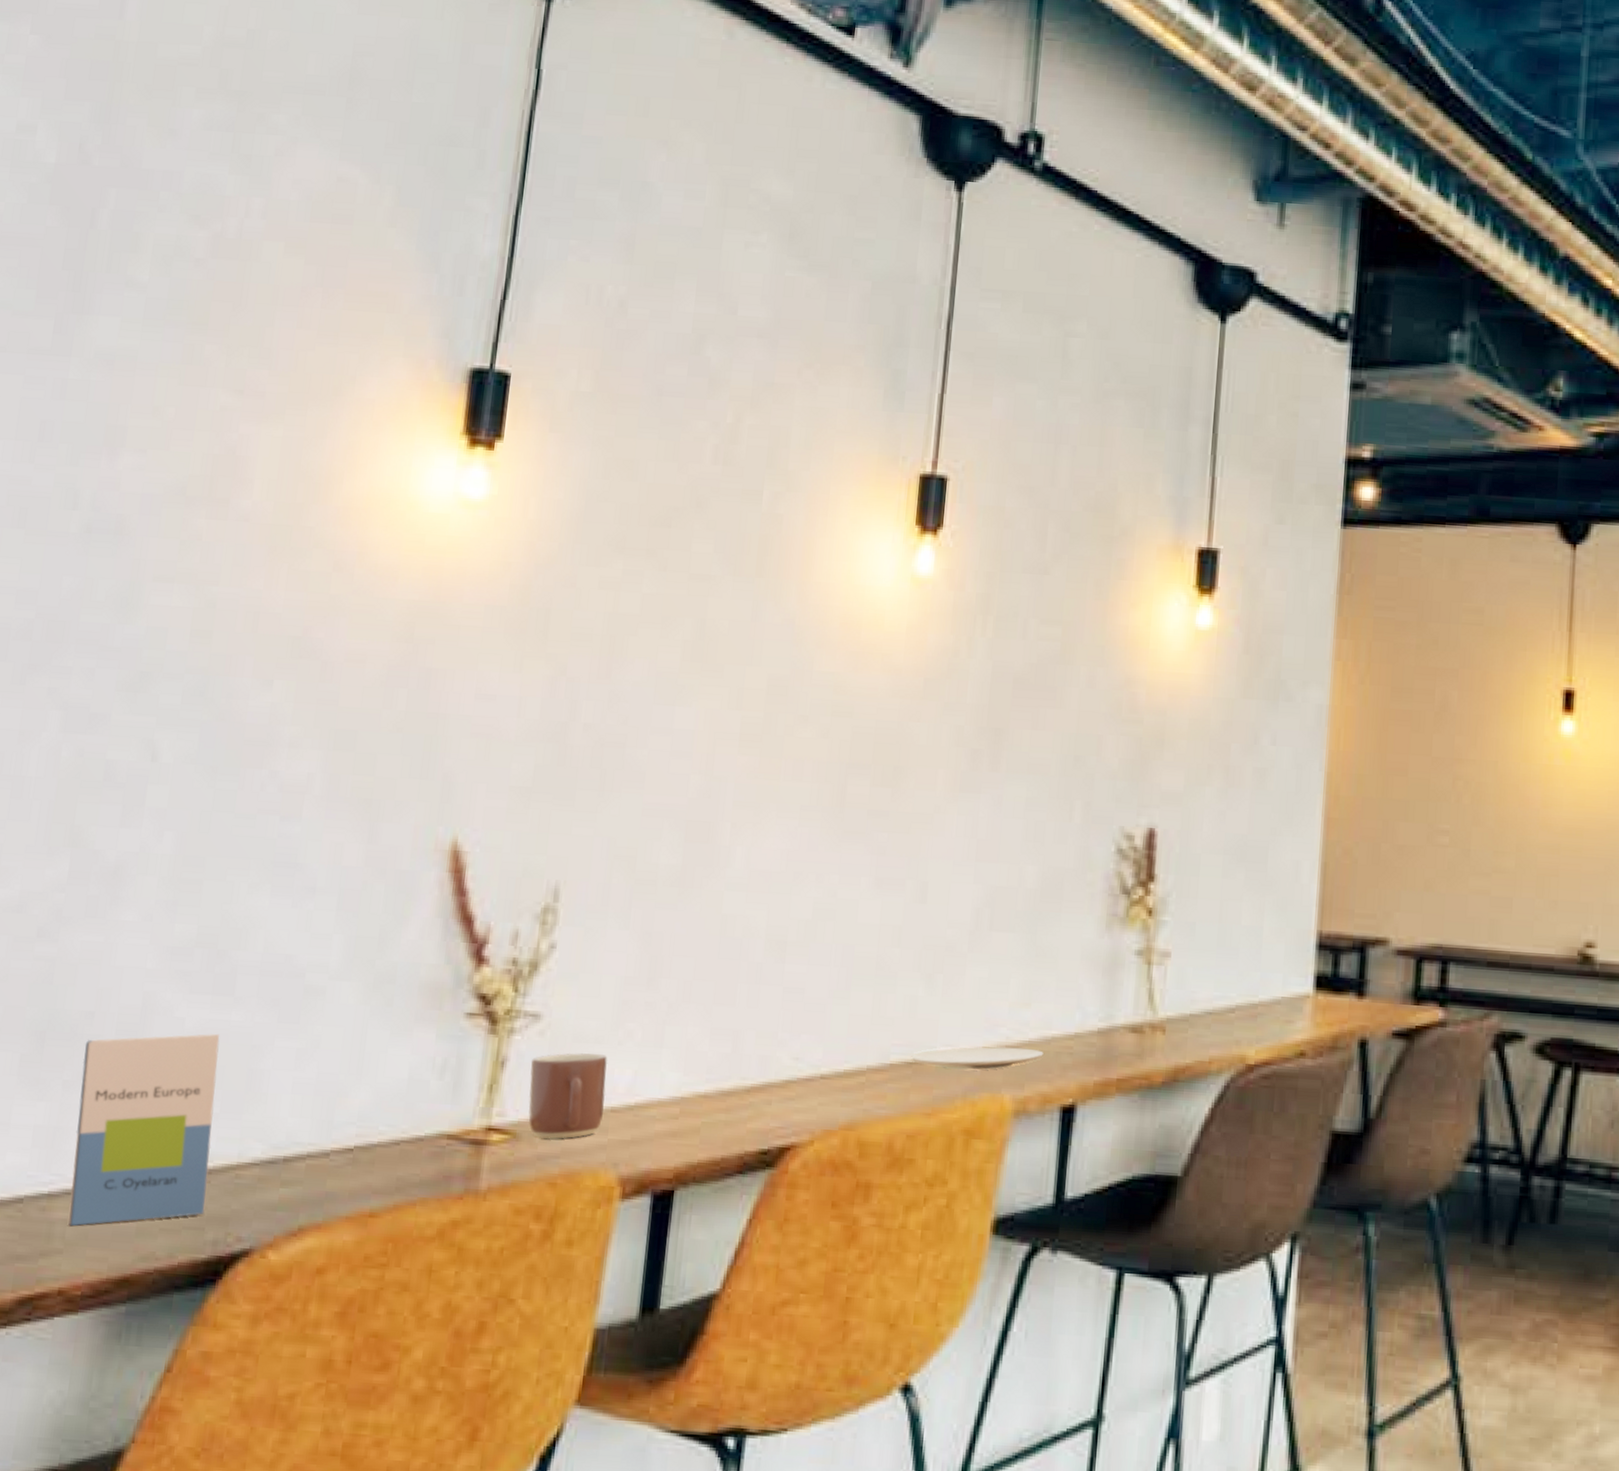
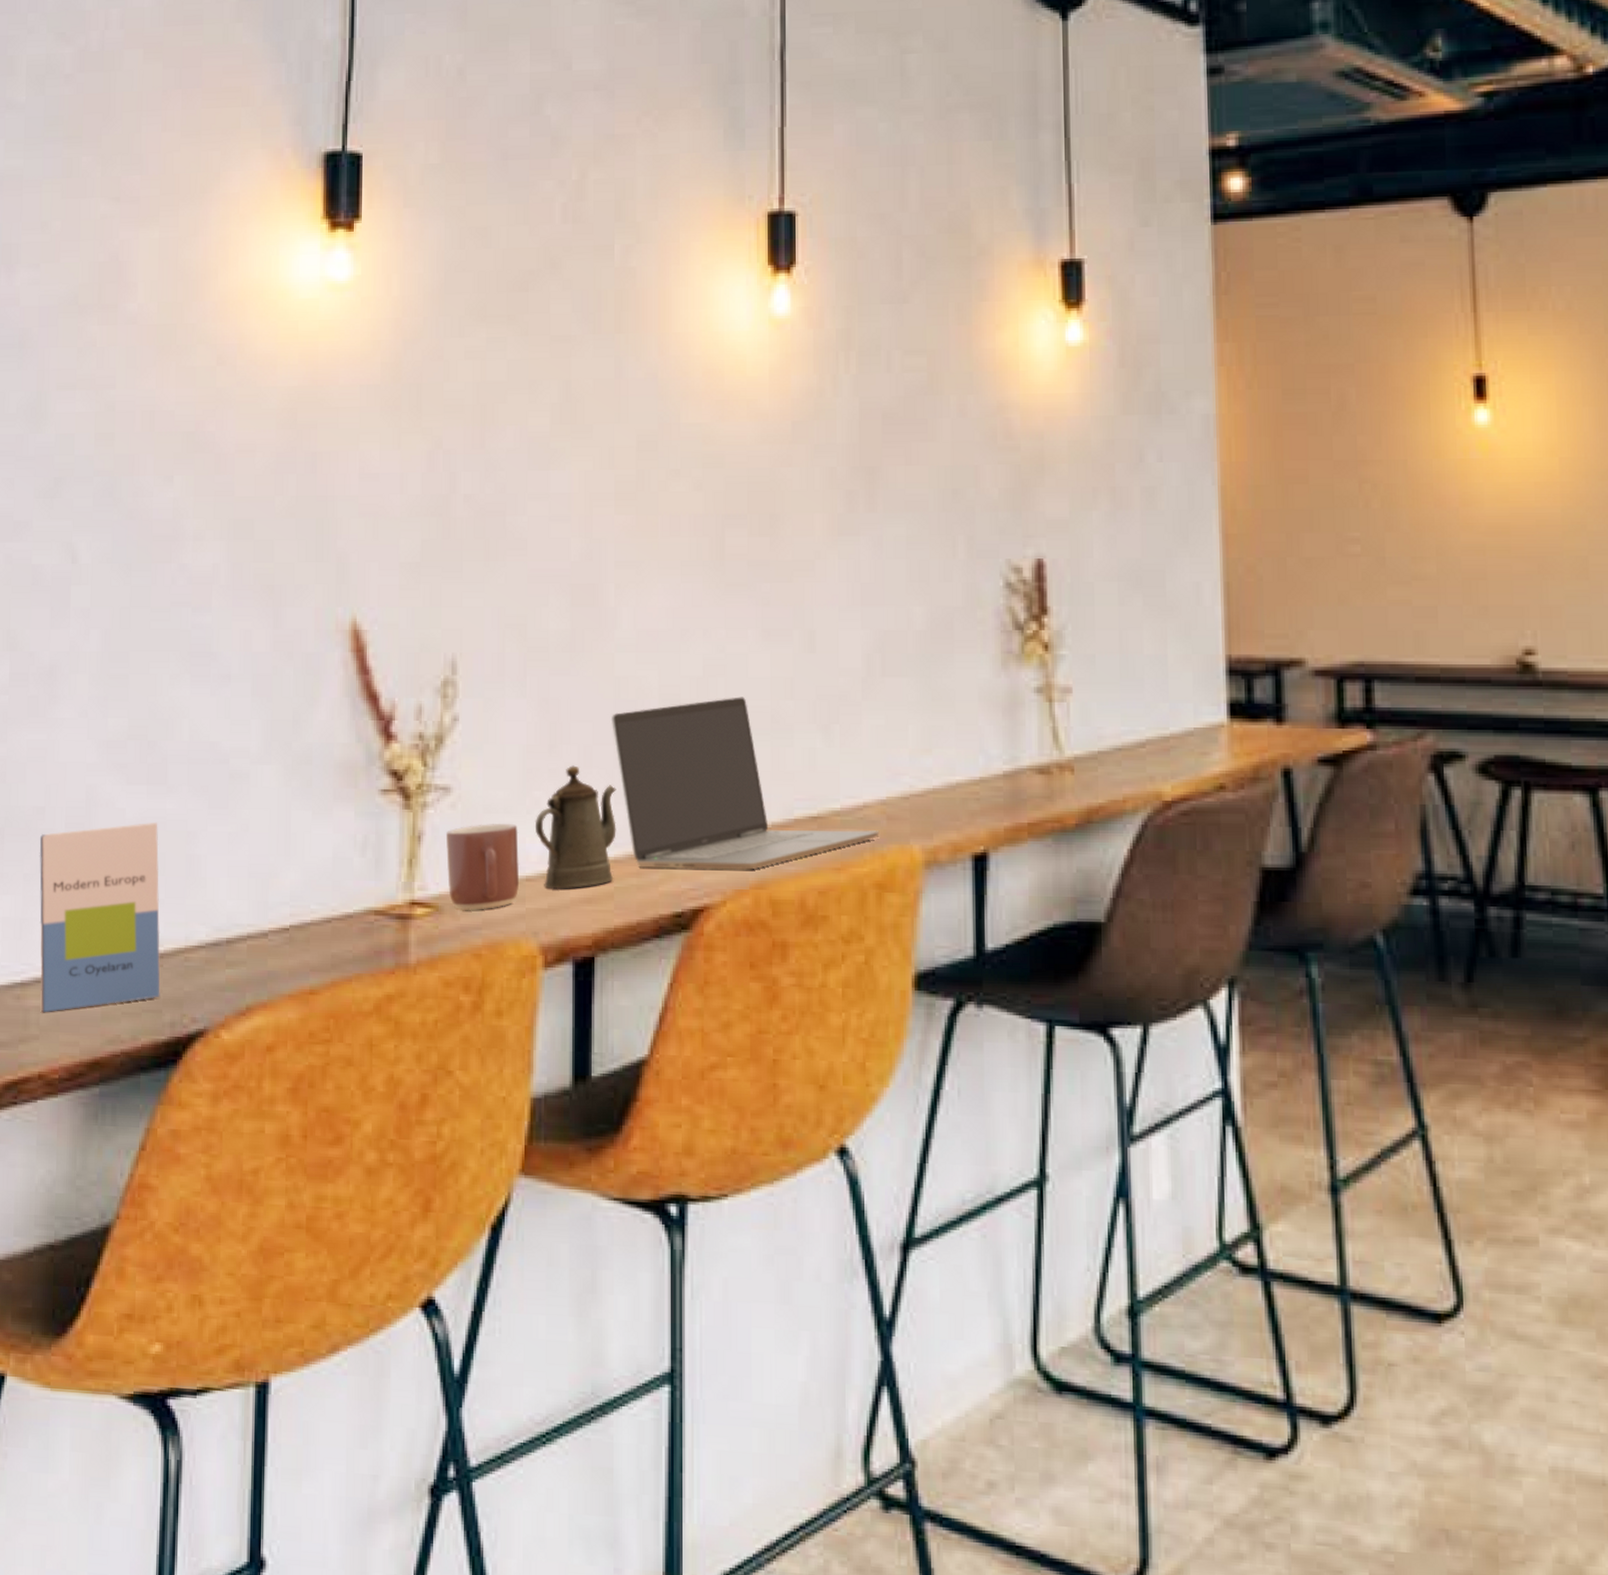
coffee pot: none [625,999,713,1122] -> present [534,765,616,889]
laptop: none [714,941,973,1111] -> present [612,697,880,870]
plate: present [911,1047,1044,1070] -> none [815,796,949,821]

